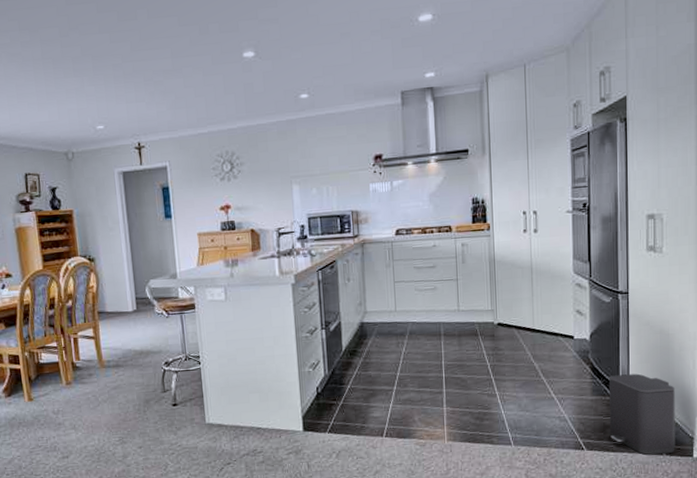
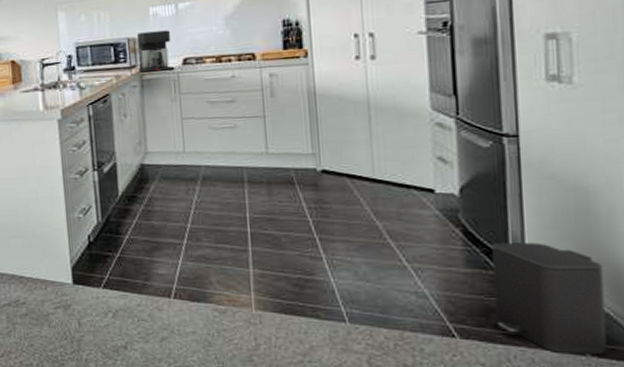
coffee maker: none [359,204,390,243] -> present [136,30,176,74]

